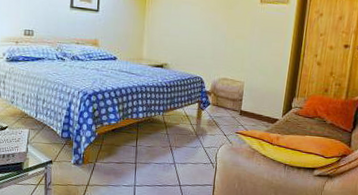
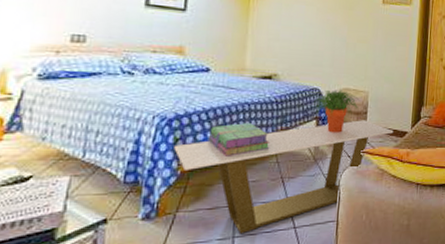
coffee table: none [93,105,266,185] -> present [174,120,394,235]
stack of books: none [116,101,162,126] -> present [208,122,271,156]
potted plant: none [197,79,236,115] -> present [314,90,360,133]

